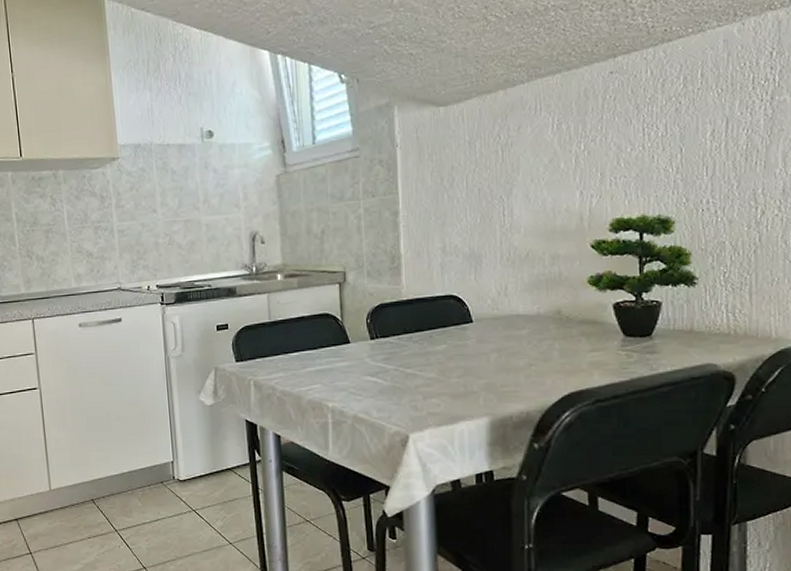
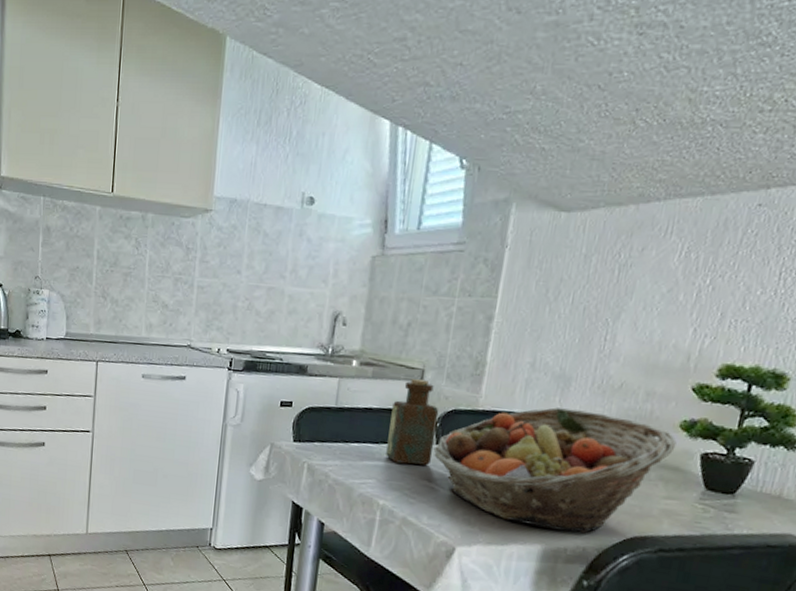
bottle: none [322,281,370,364] -> present [386,379,439,466]
fruit basket: none [369,283,589,401] -> present [433,407,677,534]

